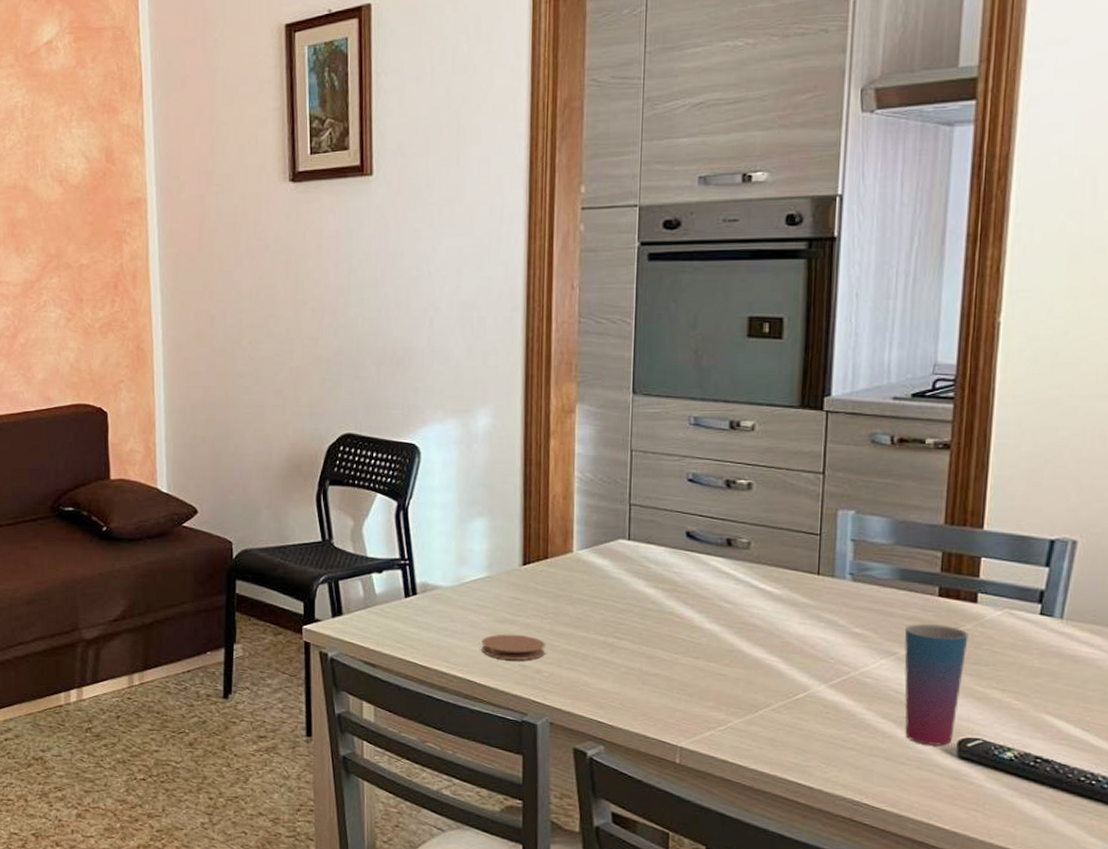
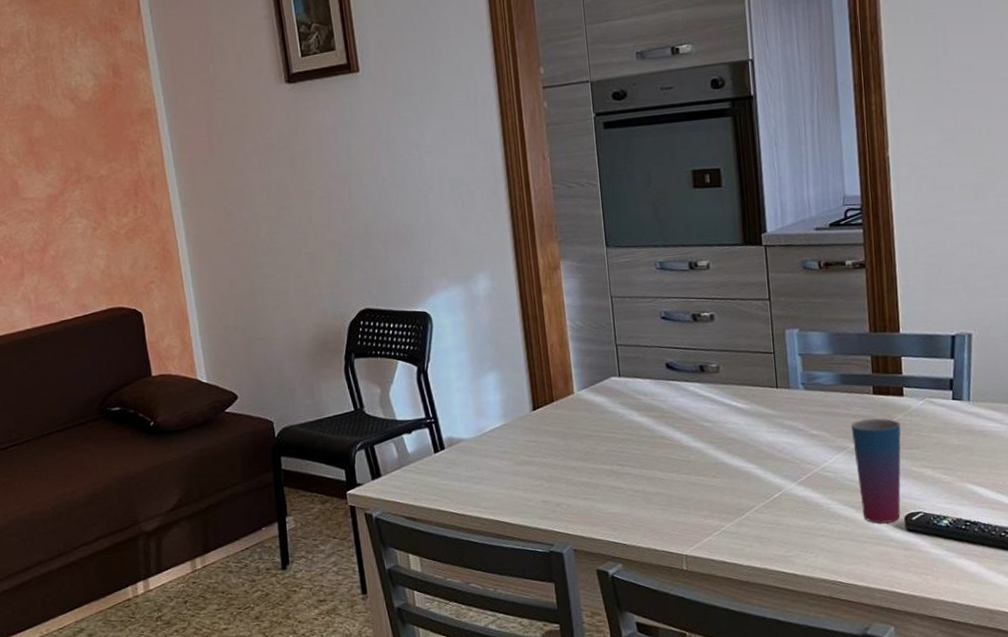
coaster: present [481,634,546,660] -> none [506,473,563,498]

